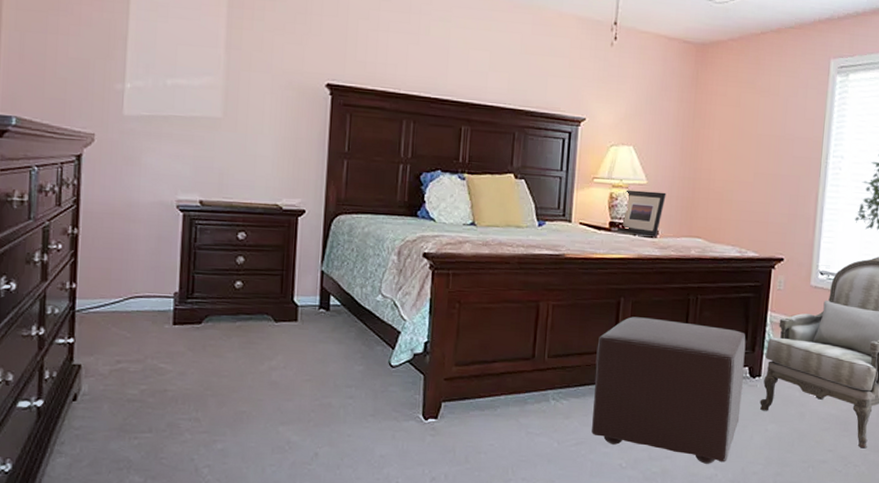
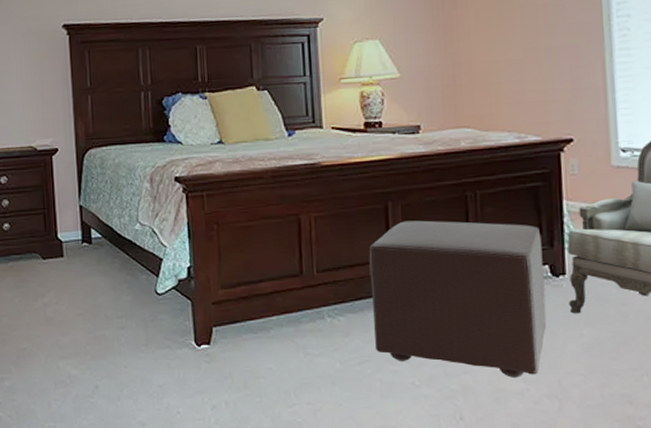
picture frame: present [617,190,666,237] -> none [373,83,424,133]

